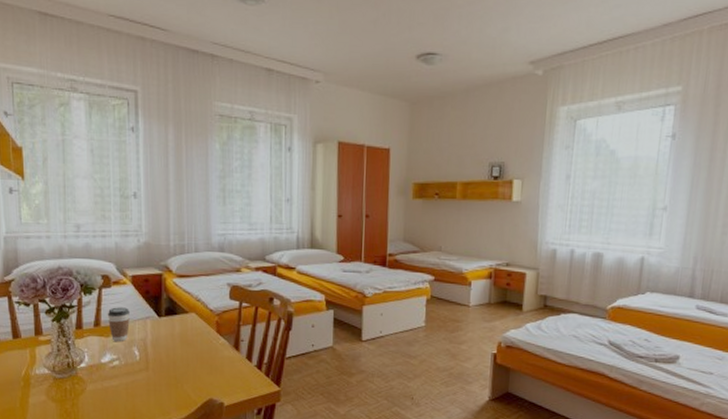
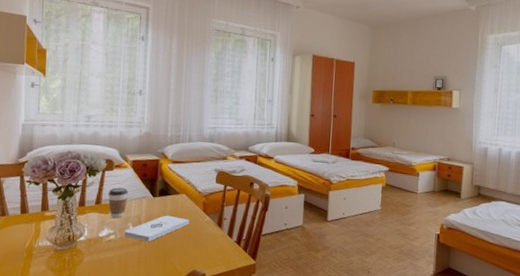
notepad: none [129,337,202,368] -> present [124,215,190,242]

